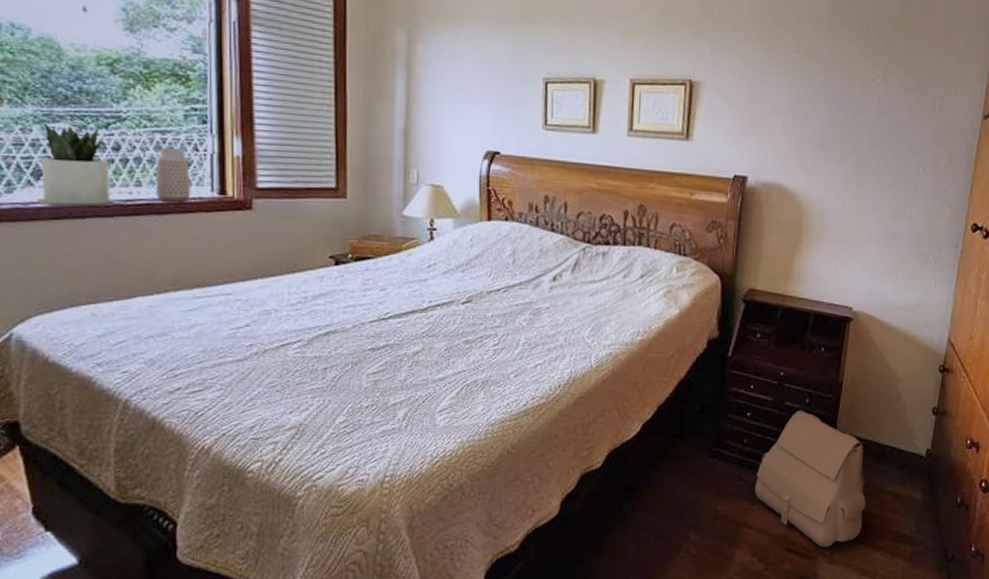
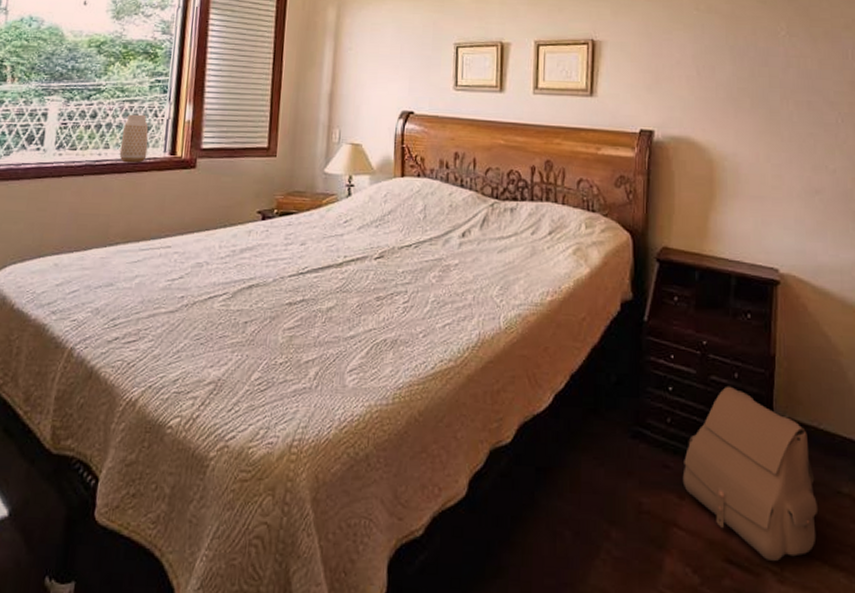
planter: present [36,125,117,207] -> none [26,97,88,167]

